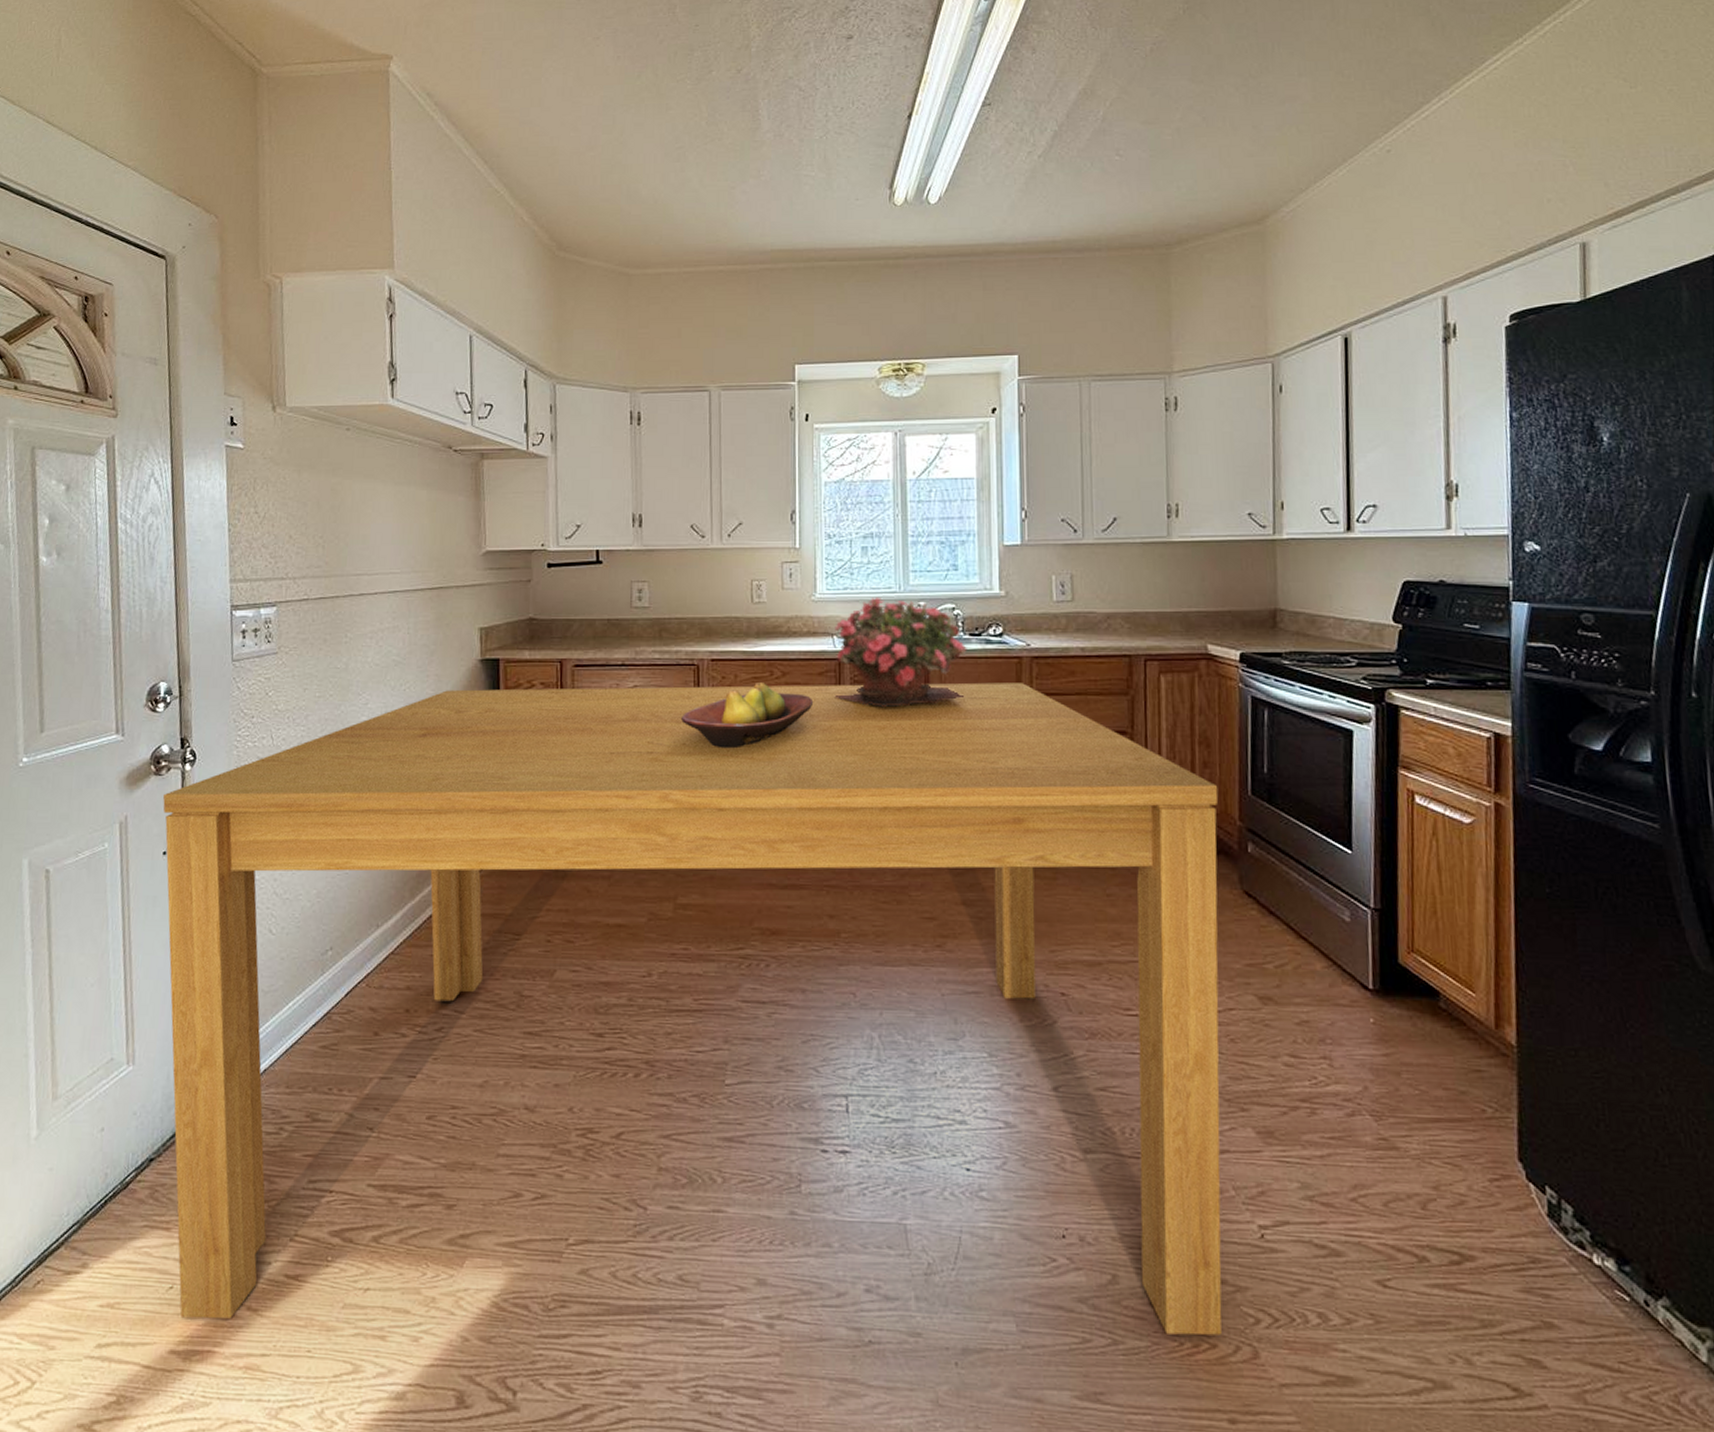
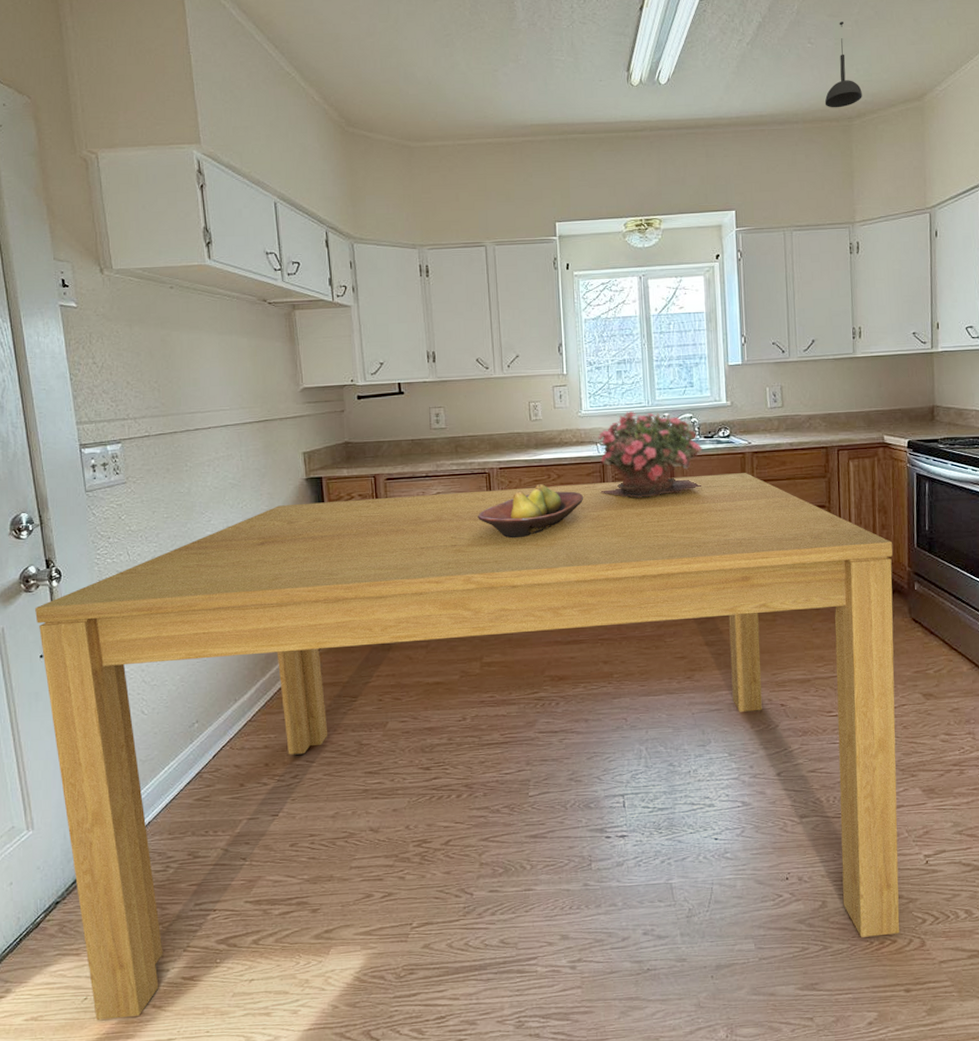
pendant light: none [1135,130,1184,233] -> present [824,22,862,108]

